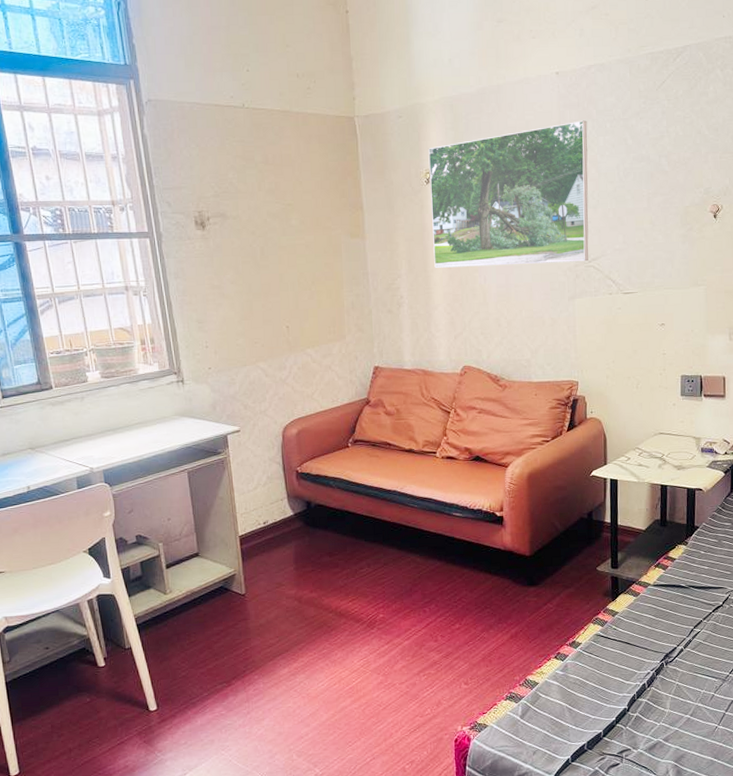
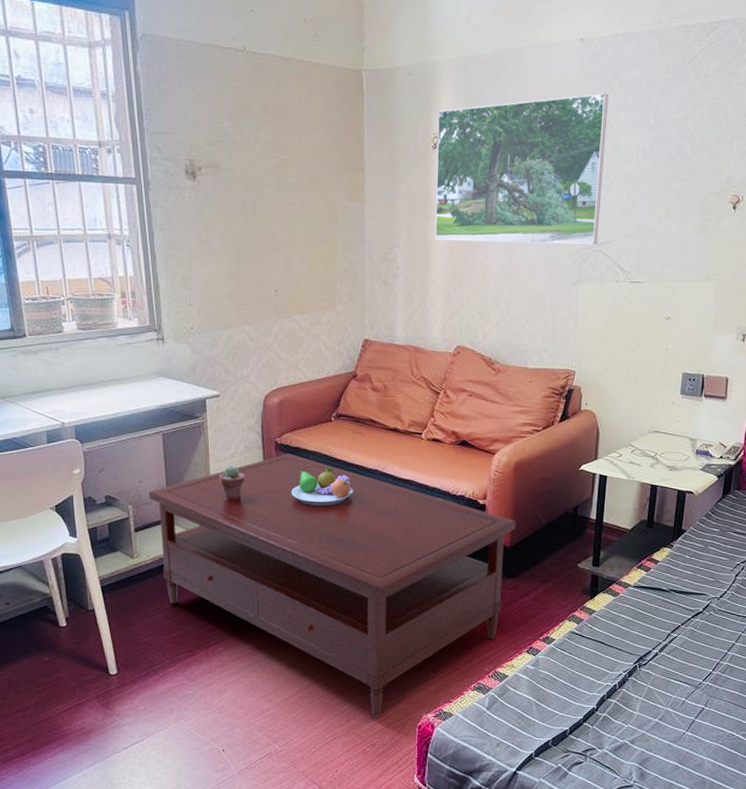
coffee table: none [177,481,534,735] -> present [148,453,516,718]
potted succulent: none [244,496,270,531] -> present [219,465,245,500]
fruit bowl: none [315,492,375,530] -> present [291,467,353,507]

